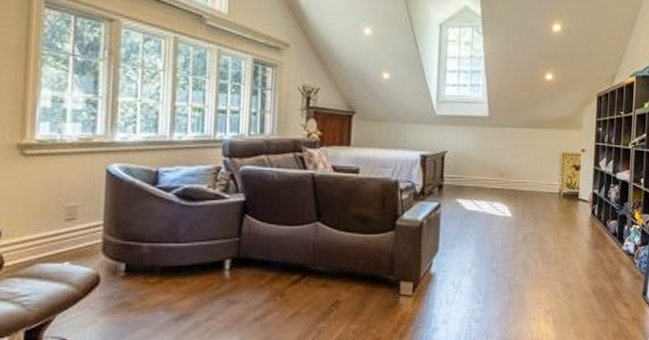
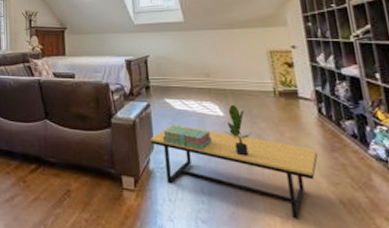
coffee table: none [436,225,585,310] -> present [151,124,318,219]
stack of books: none [448,227,497,251] -> present [162,125,212,150]
potted plant: none [509,205,533,256] -> present [224,104,252,156]

